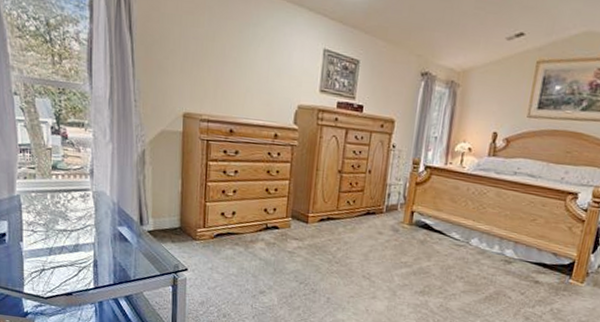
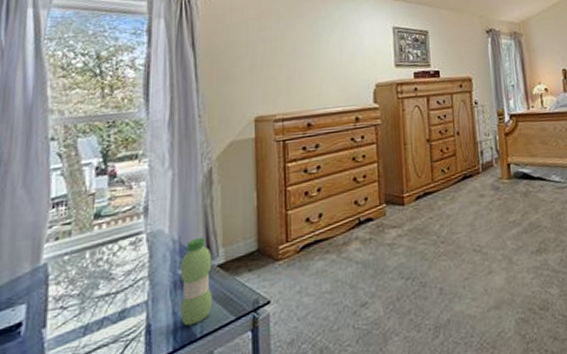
water bottle: none [119,205,144,270] -> present [180,237,213,327]

